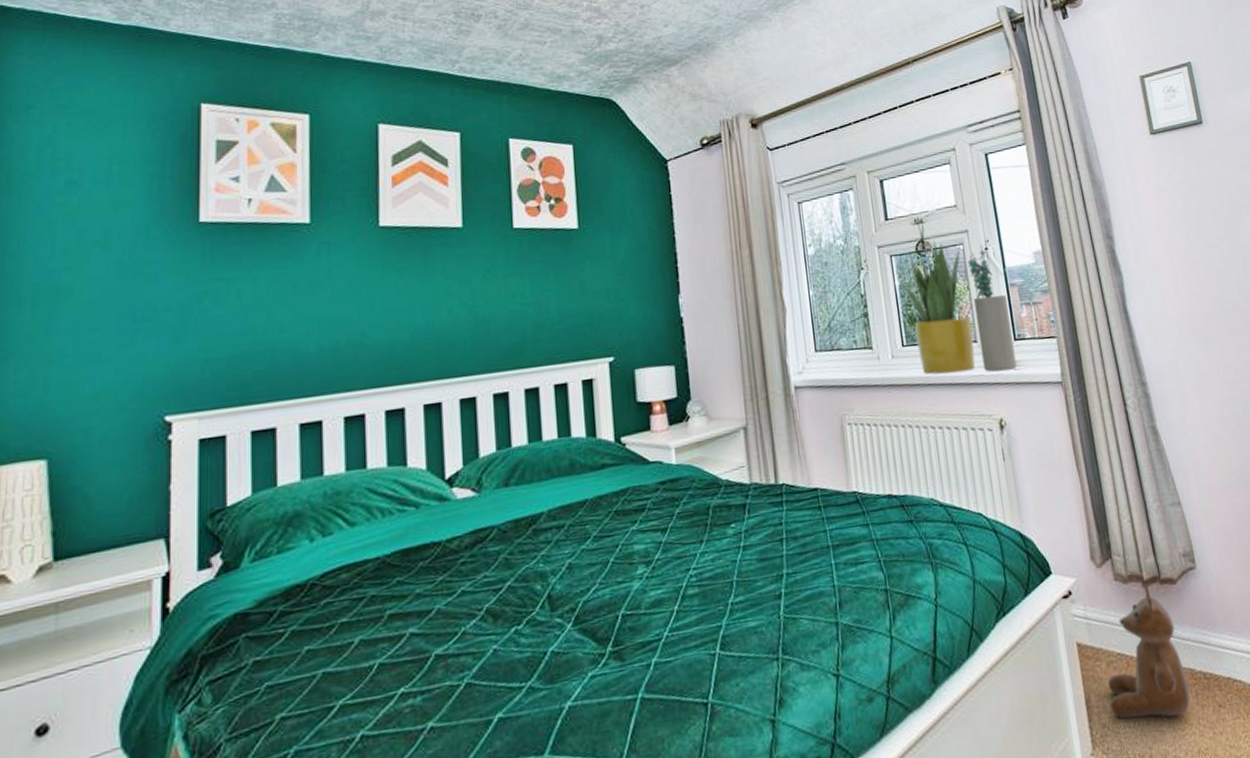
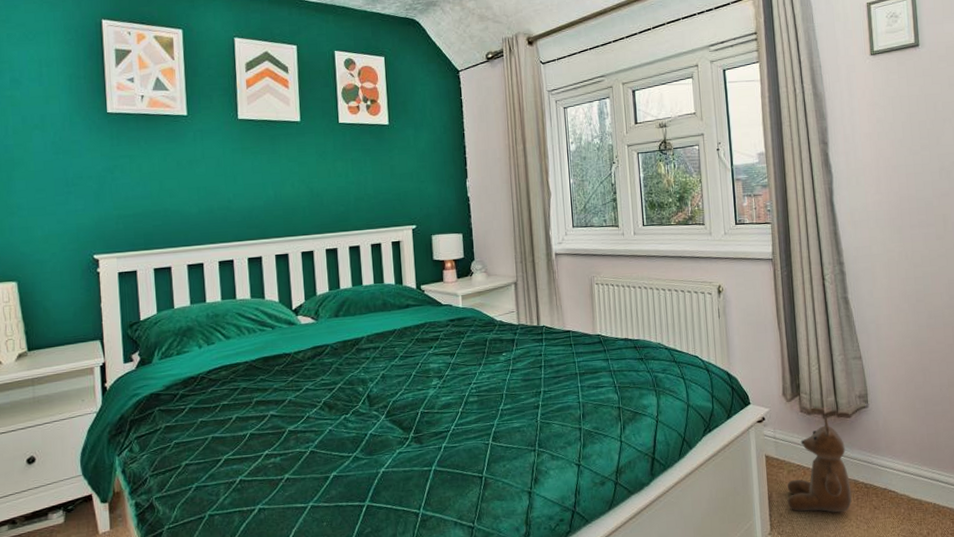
planter: present [901,240,976,375] -> none [645,141,702,249]
vase: present [967,245,1017,373] -> none [701,146,736,249]

